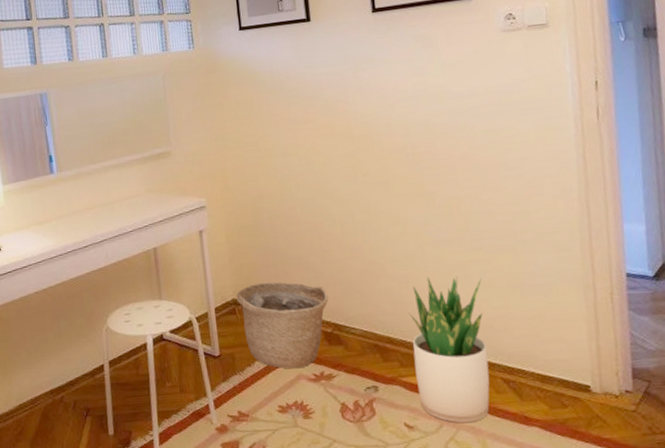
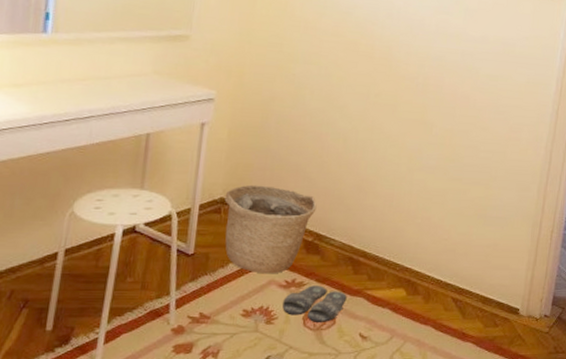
slippers: none [316,376,382,414] -> present [282,285,347,322]
planter: present [408,276,490,424] -> none [378,199,455,336]

